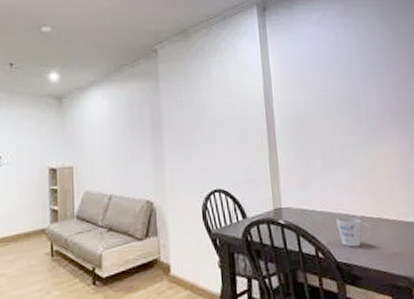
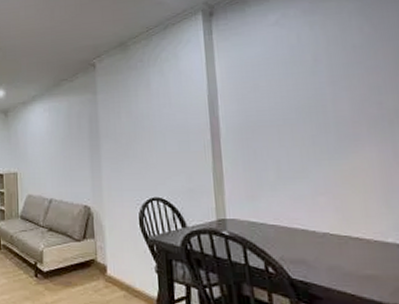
mug: present [336,217,371,247] -> none [292,232,335,265]

